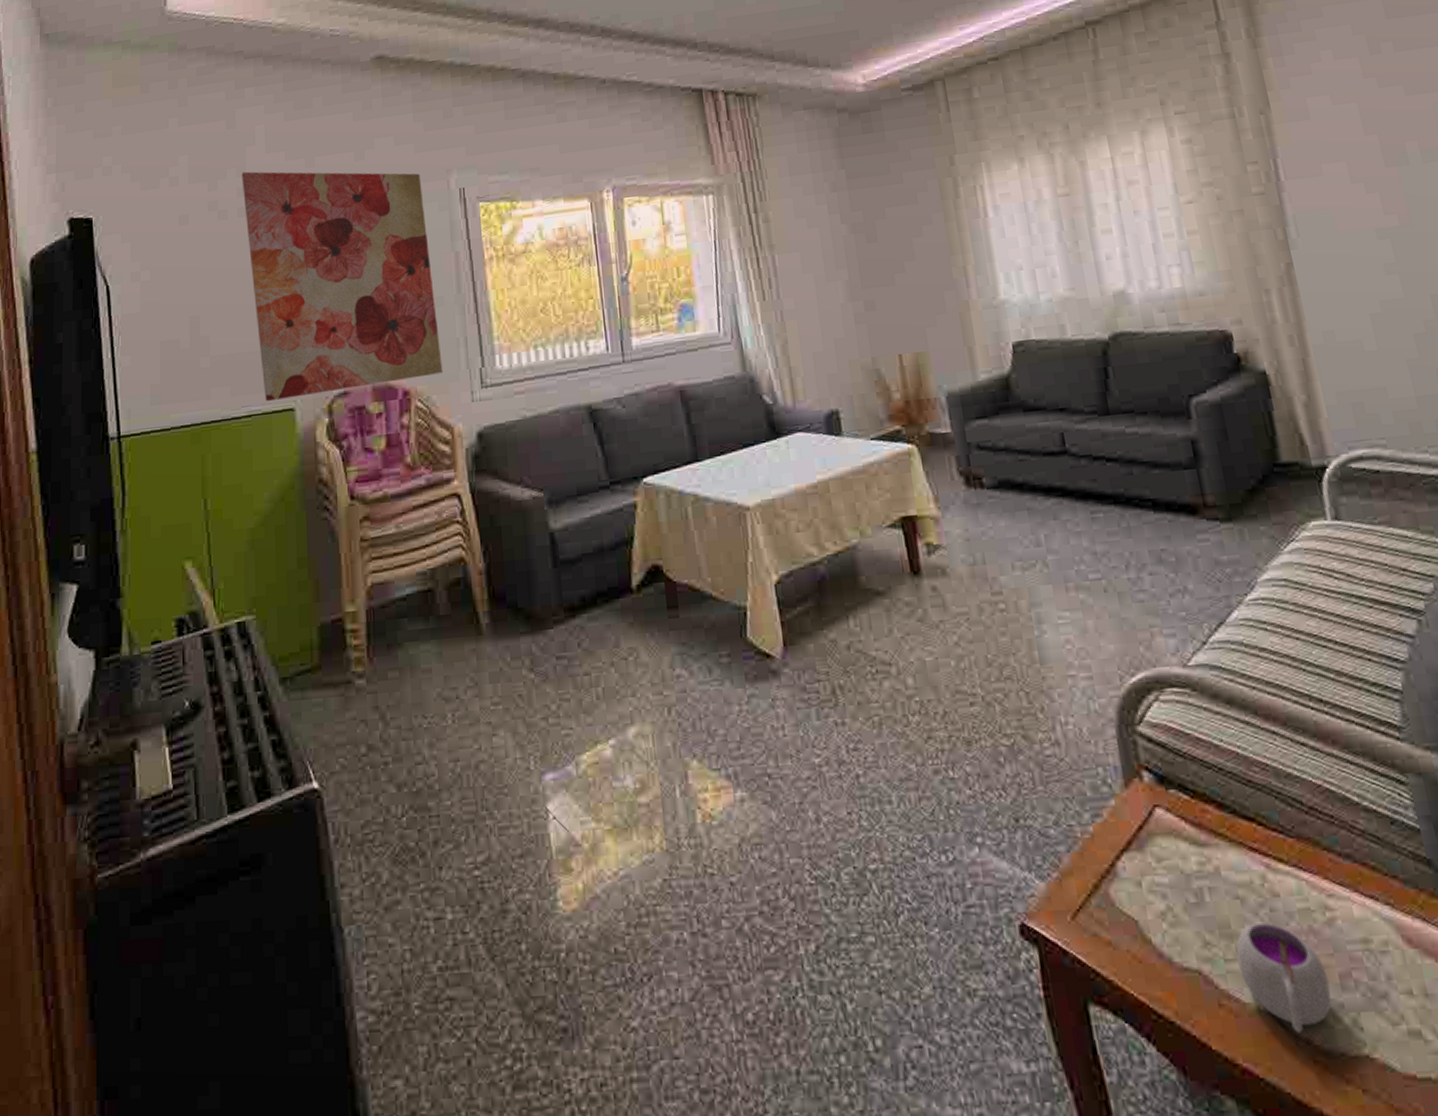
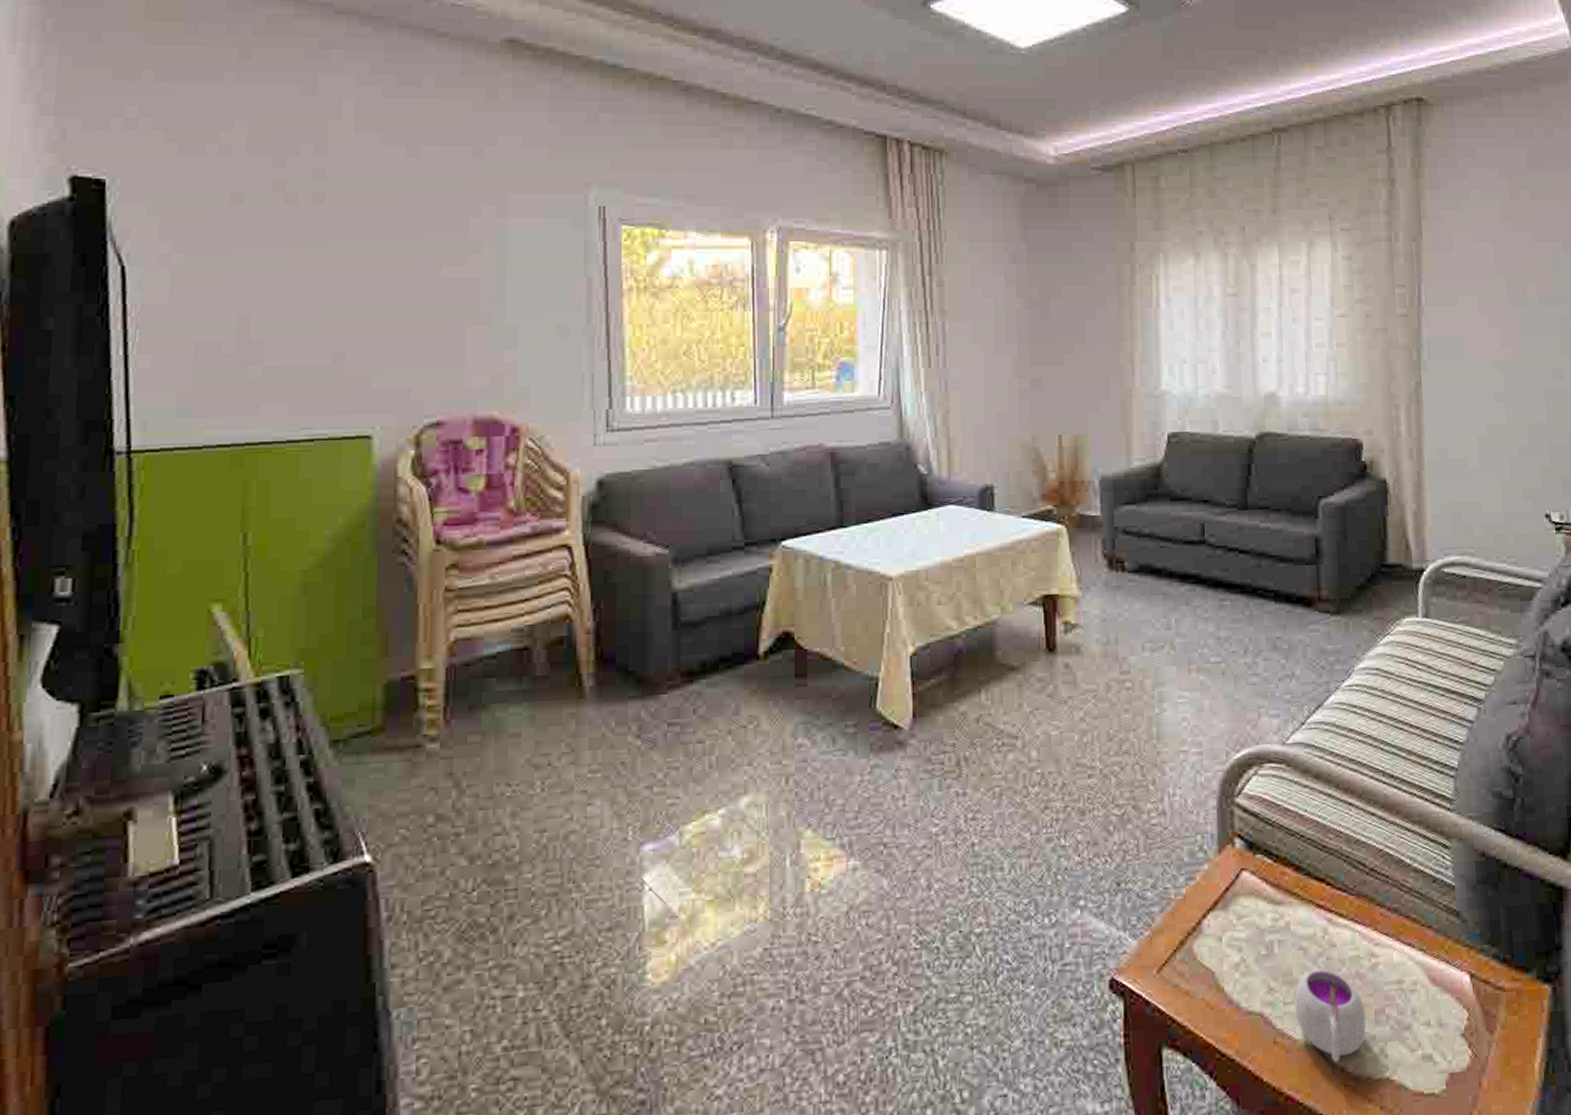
wall art: present [241,171,443,402] -> none [320,150,562,426]

